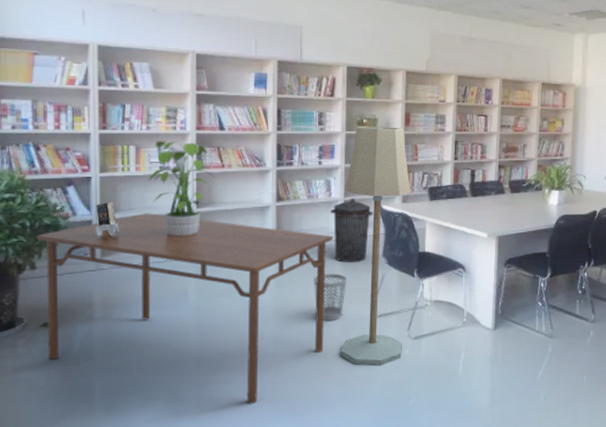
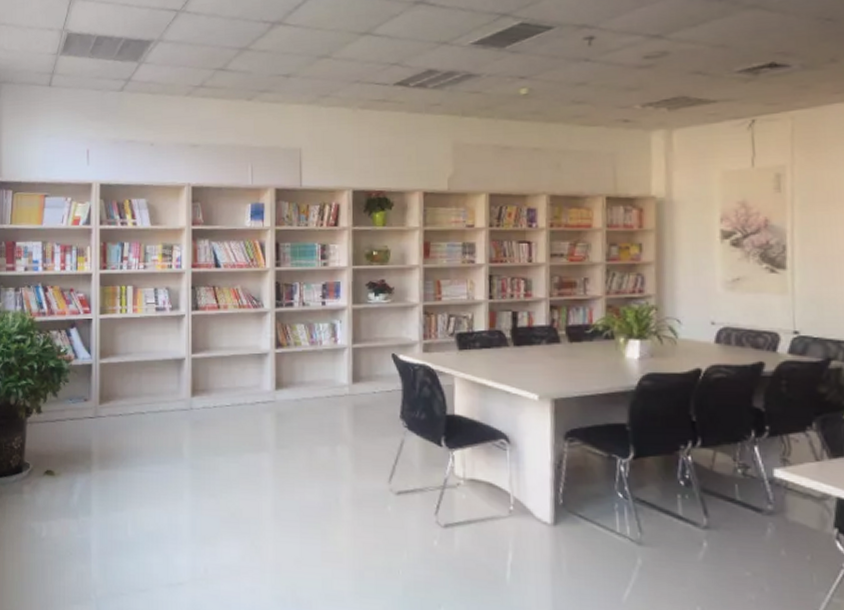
dining table: present [36,213,333,405] -> none [42,358,340,587]
book: present [96,202,119,238] -> none [95,346,117,383]
potted plant: present [146,140,216,237] -> none [142,279,212,385]
wastebasket: present [313,273,346,322] -> none [317,435,357,495]
trash can: present [330,197,373,262] -> none [336,345,388,424]
floor lamp: present [341,126,411,366] -> none [352,258,434,557]

